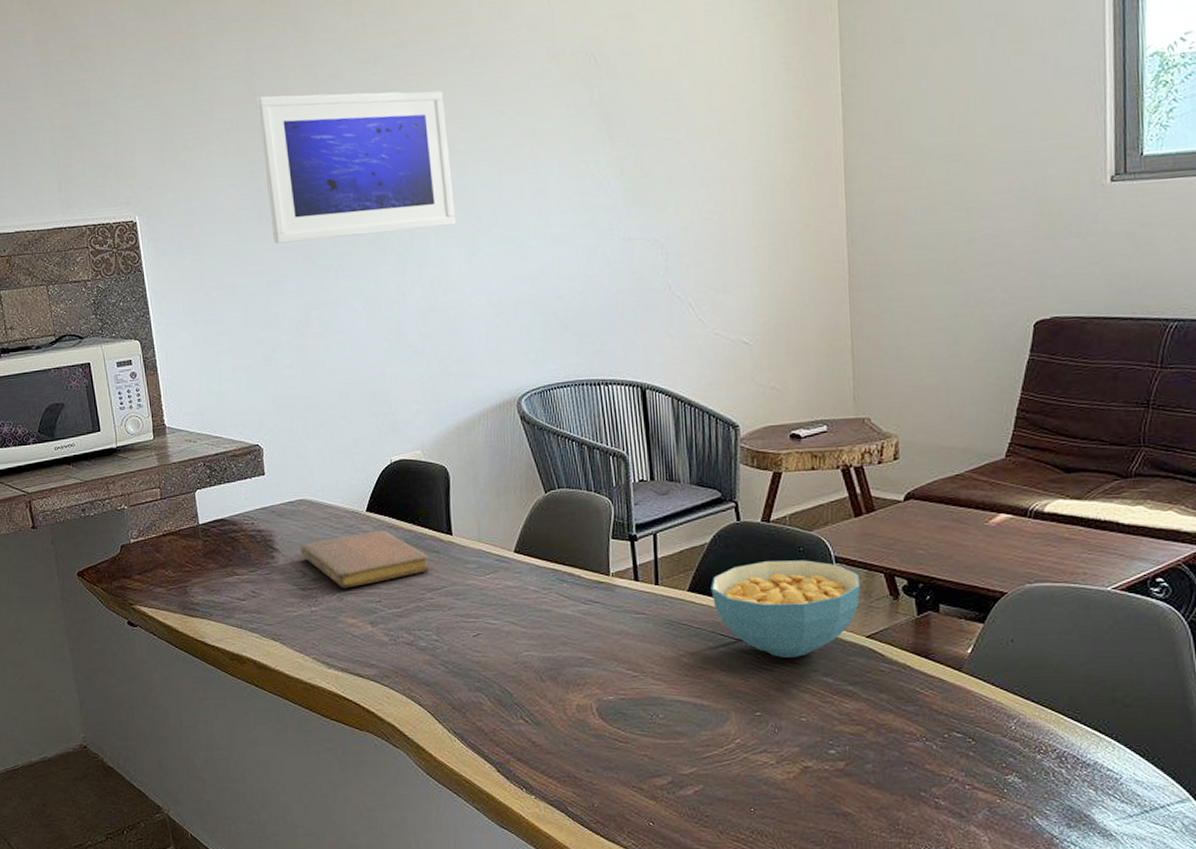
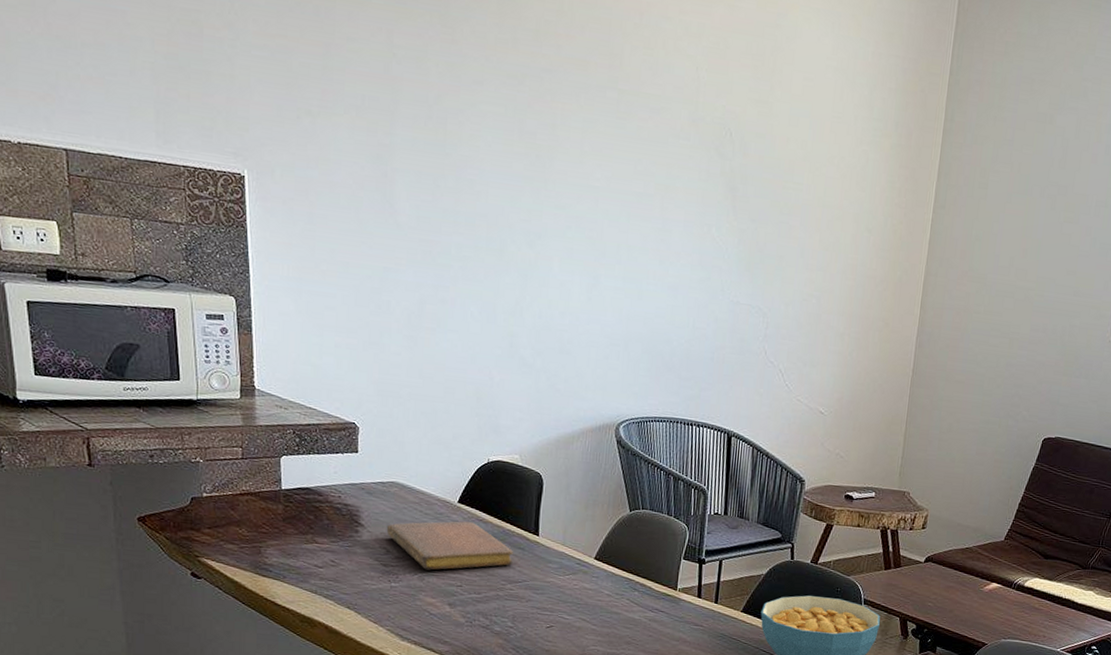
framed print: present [256,90,456,244] -> none [392,82,585,254]

